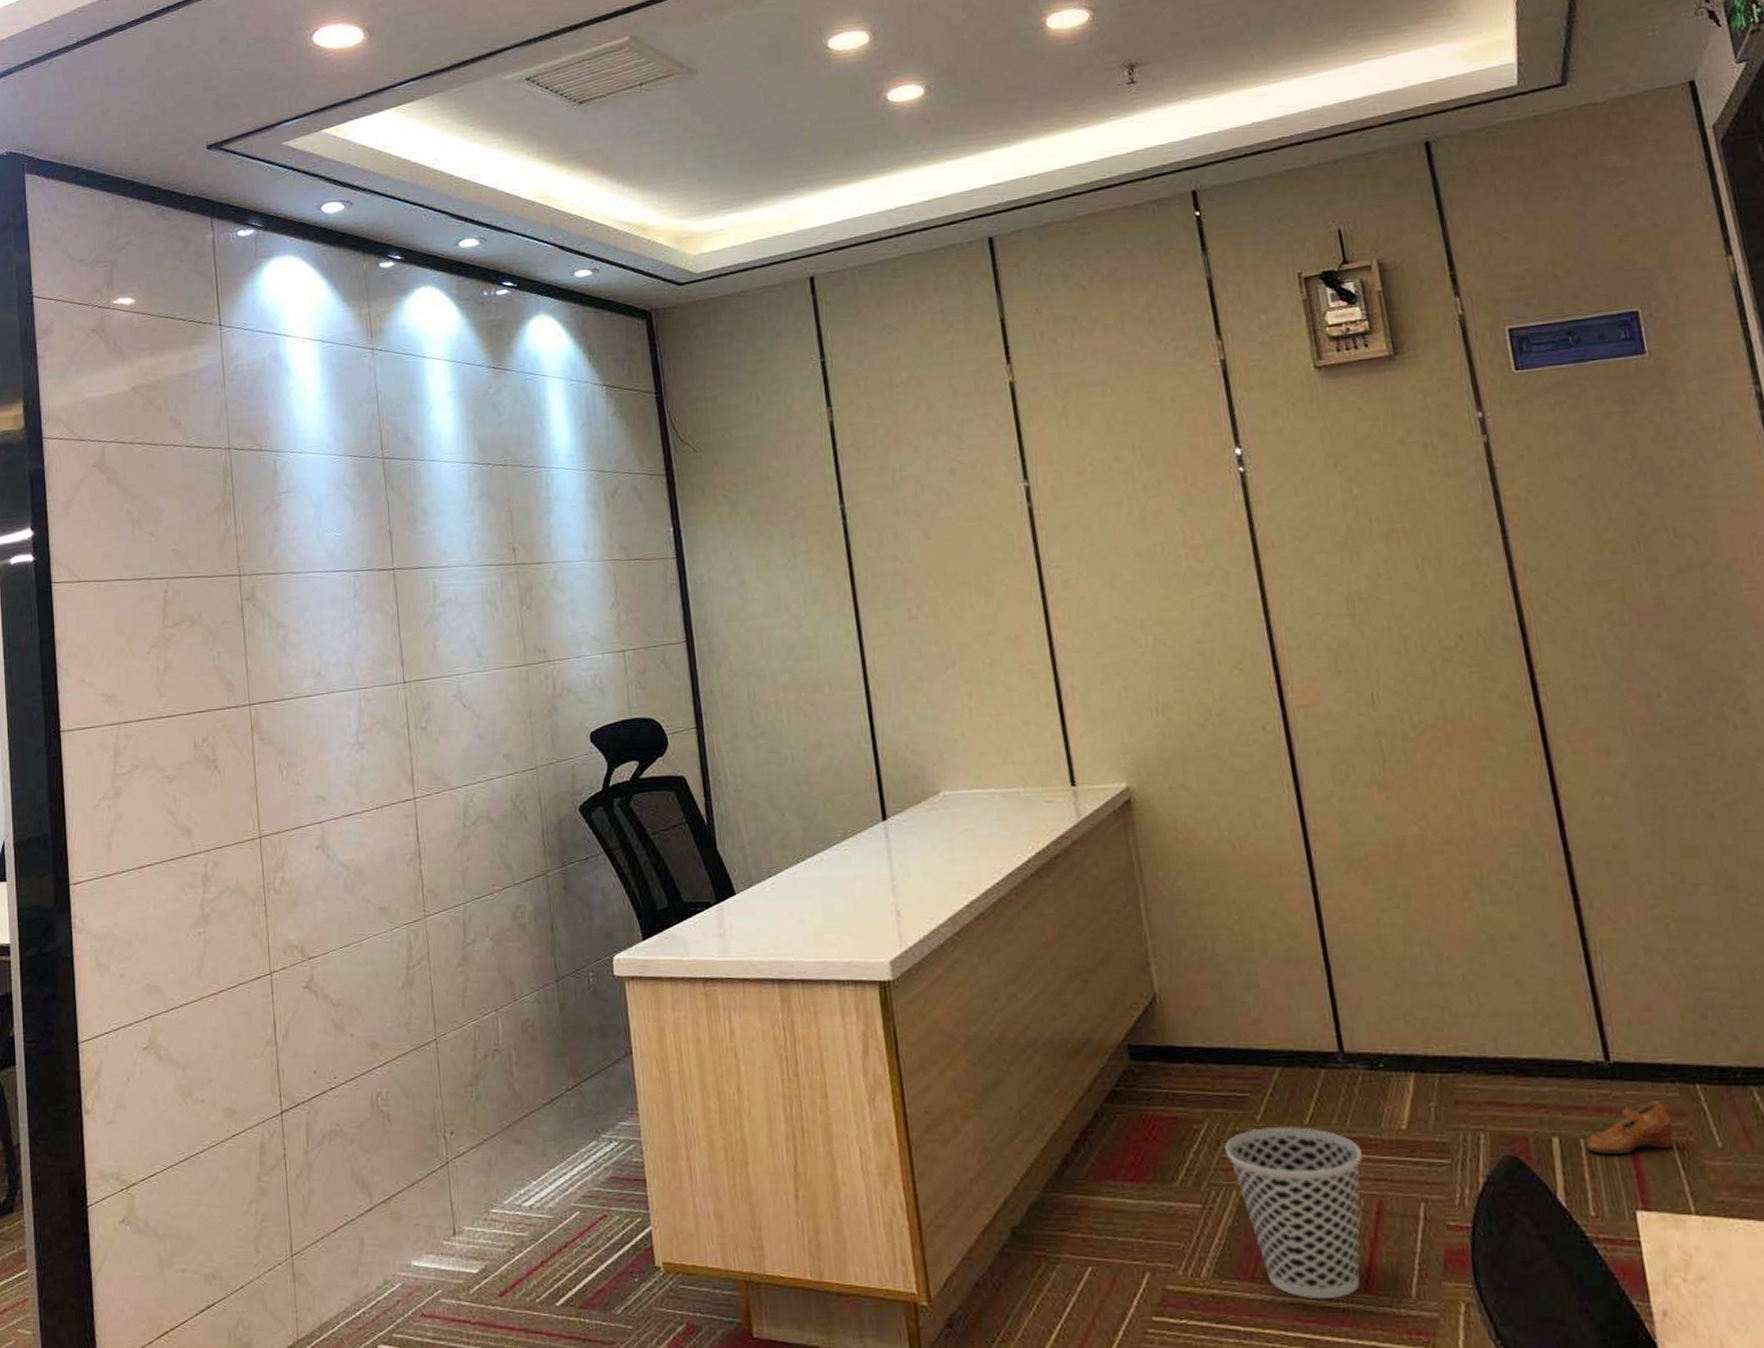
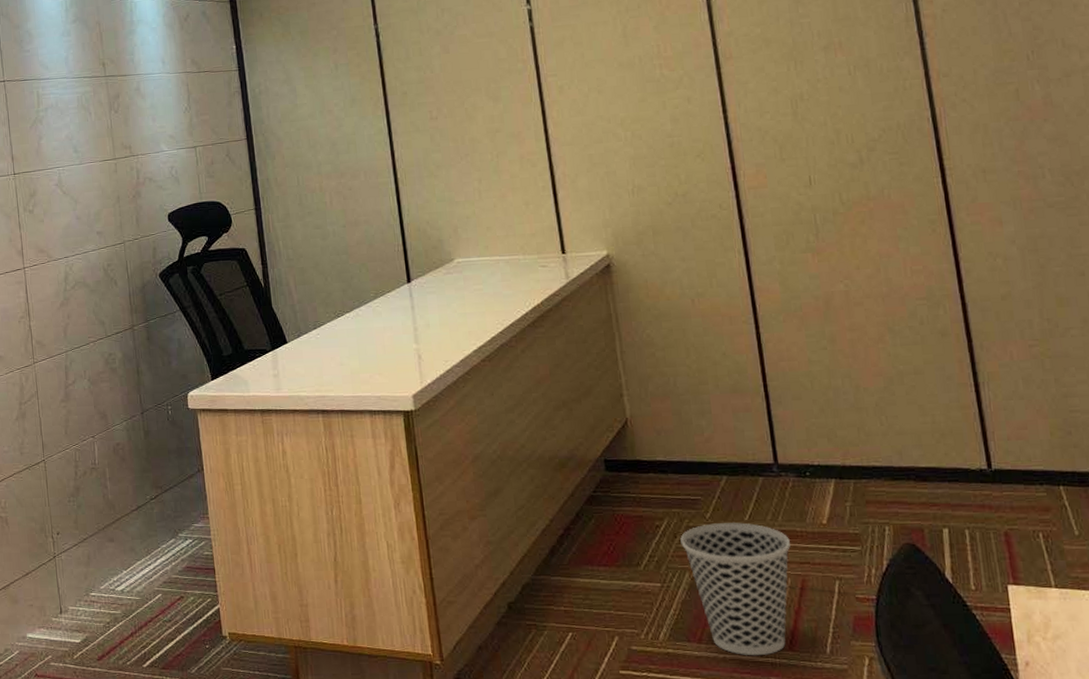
shoe: present [1586,1101,1674,1154] -> none [970,499,1040,541]

